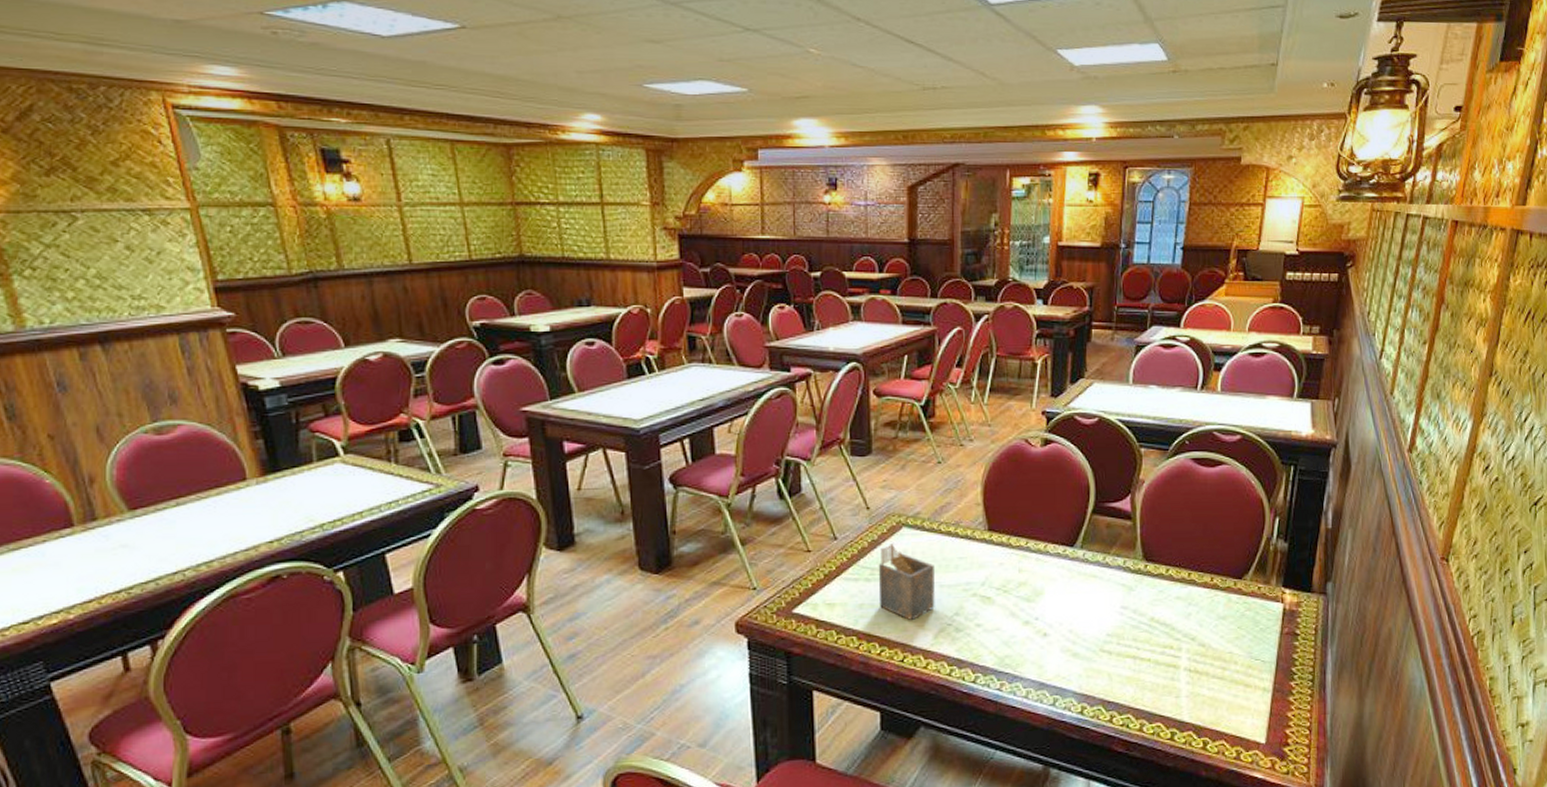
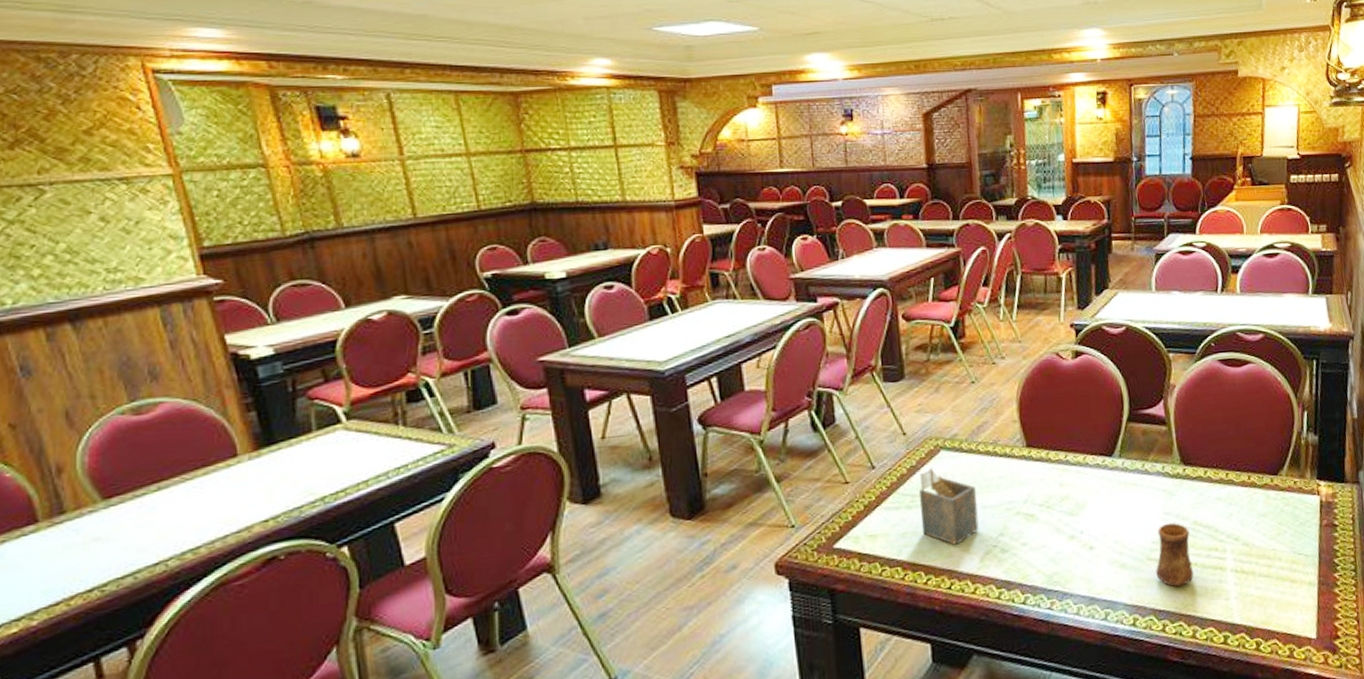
cup: none [1108,617,1146,681] -> present [1155,522,1194,588]

